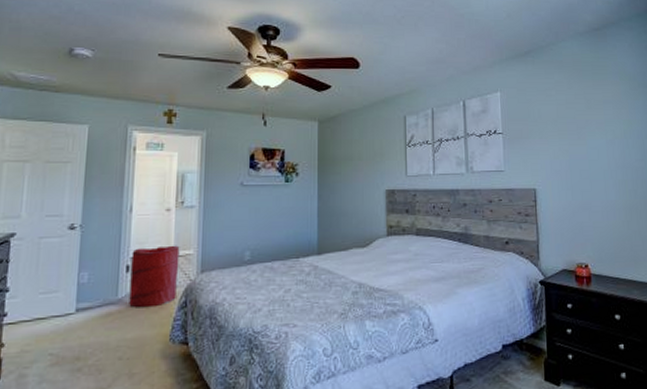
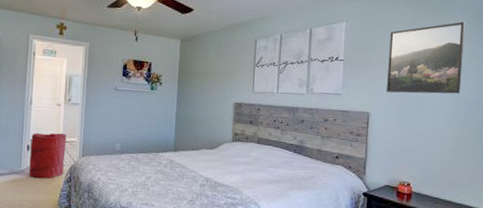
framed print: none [547,85,626,165] -> present [386,21,465,94]

